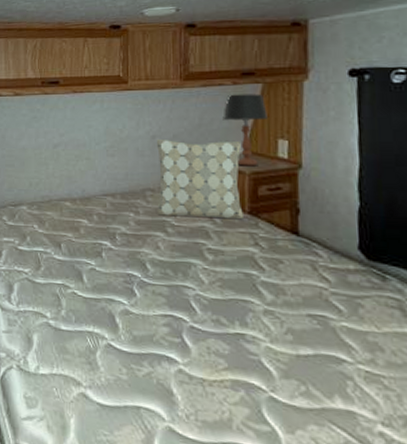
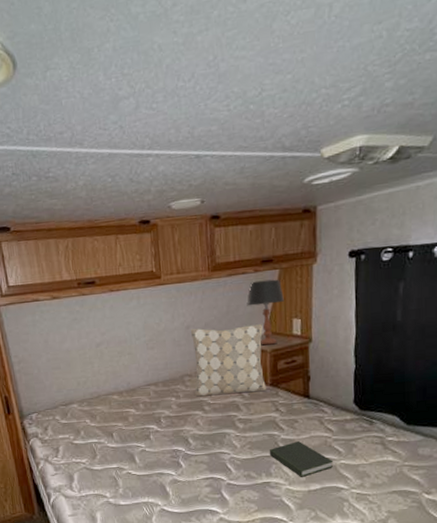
book: none [244,287,332,336] -> present [269,441,334,477]

